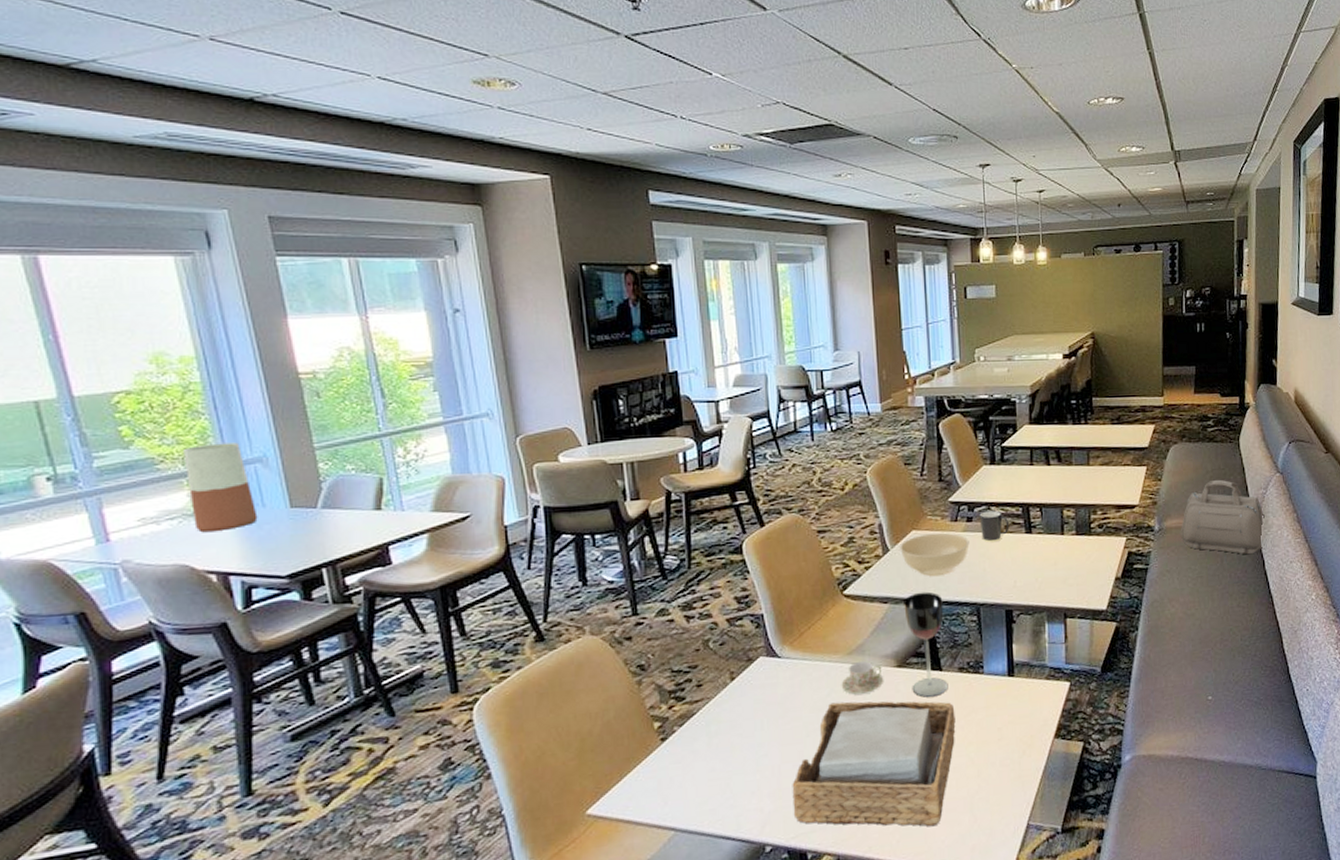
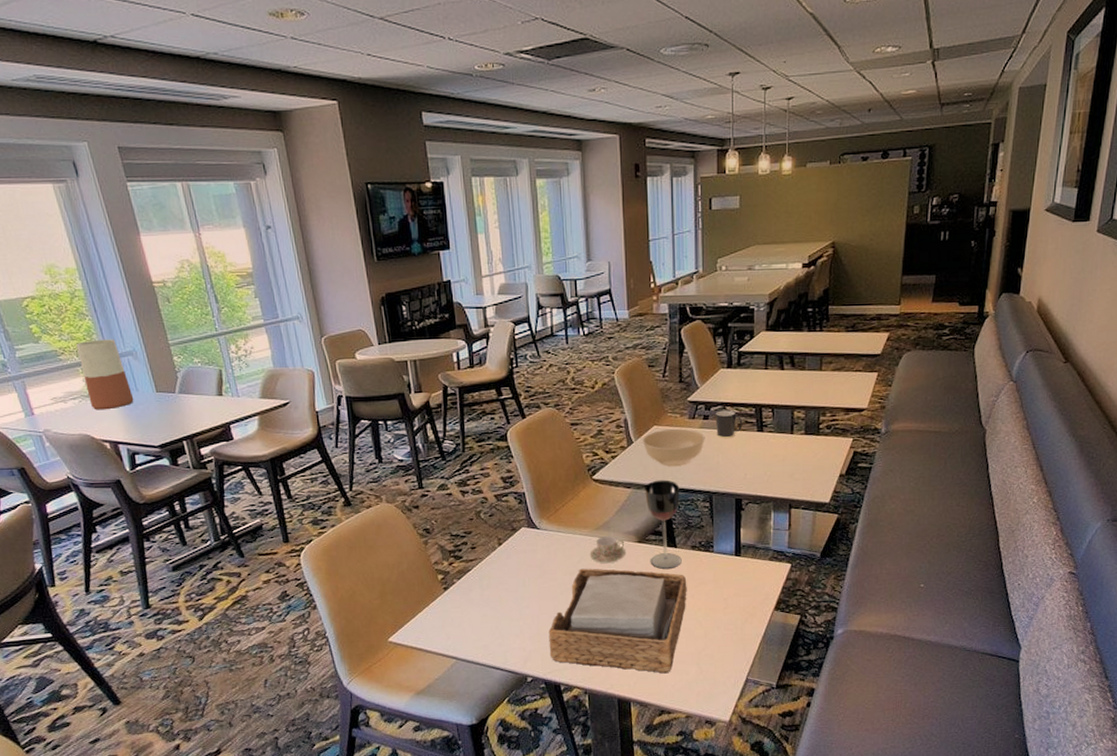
handbag: present [1180,479,1265,555] -> none [906,386,993,459]

